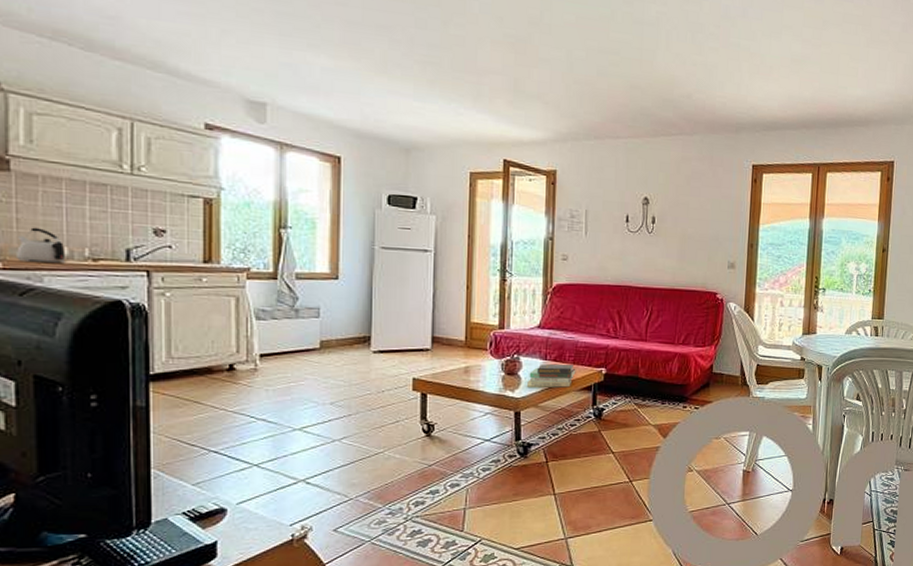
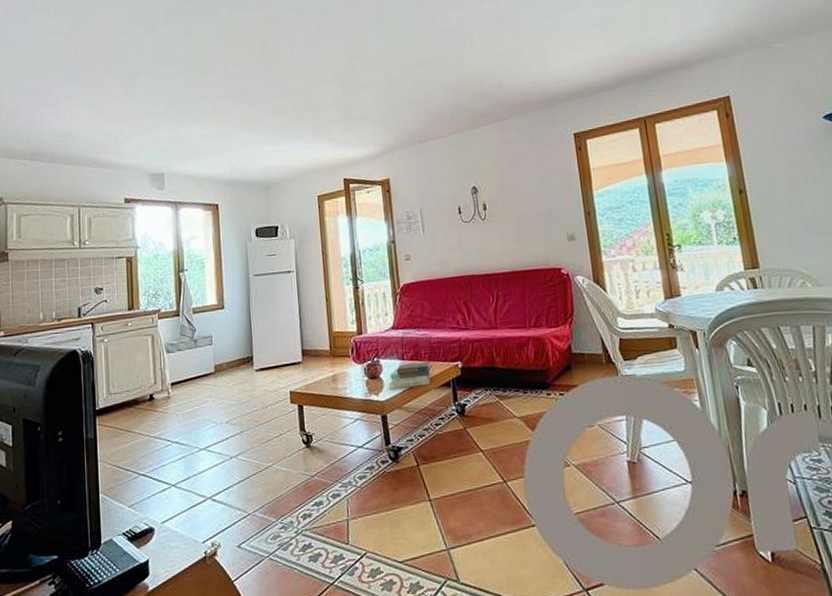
kettle: present [15,227,67,263] -> none [11,300,42,328]

